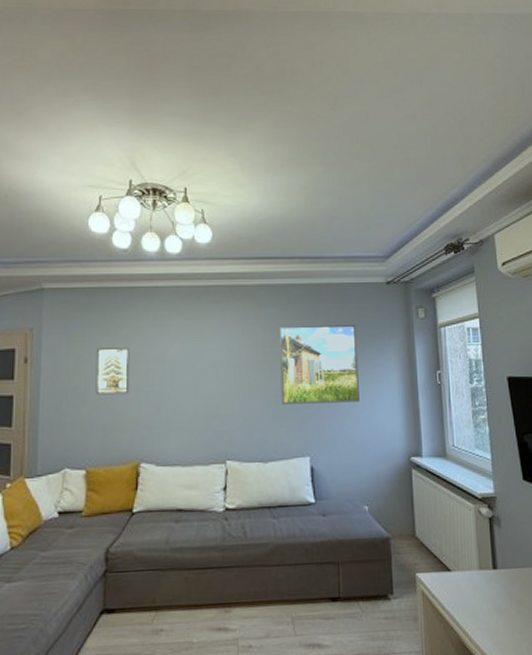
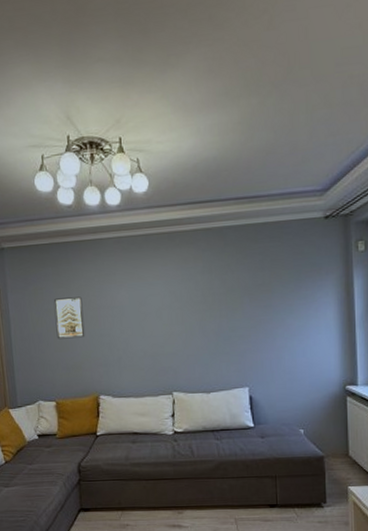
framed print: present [279,324,359,404] -> none [217,261,296,341]

